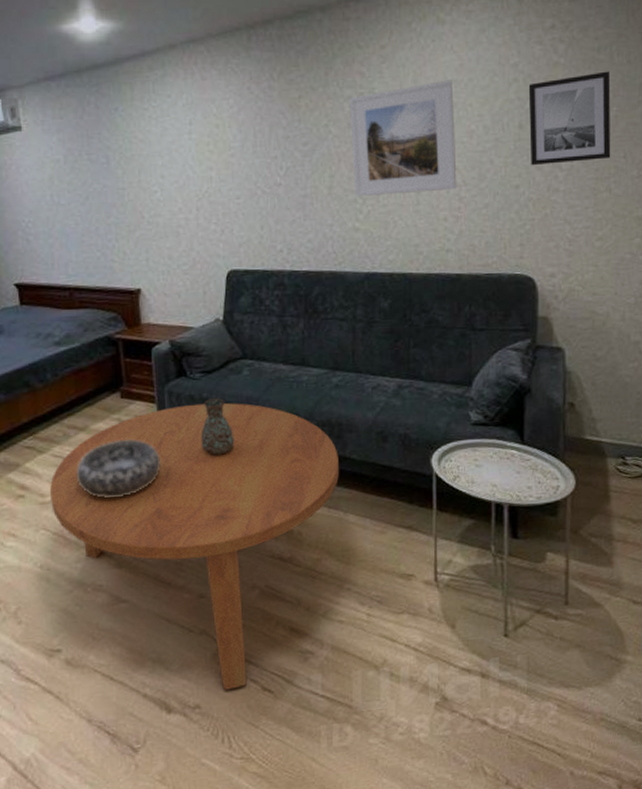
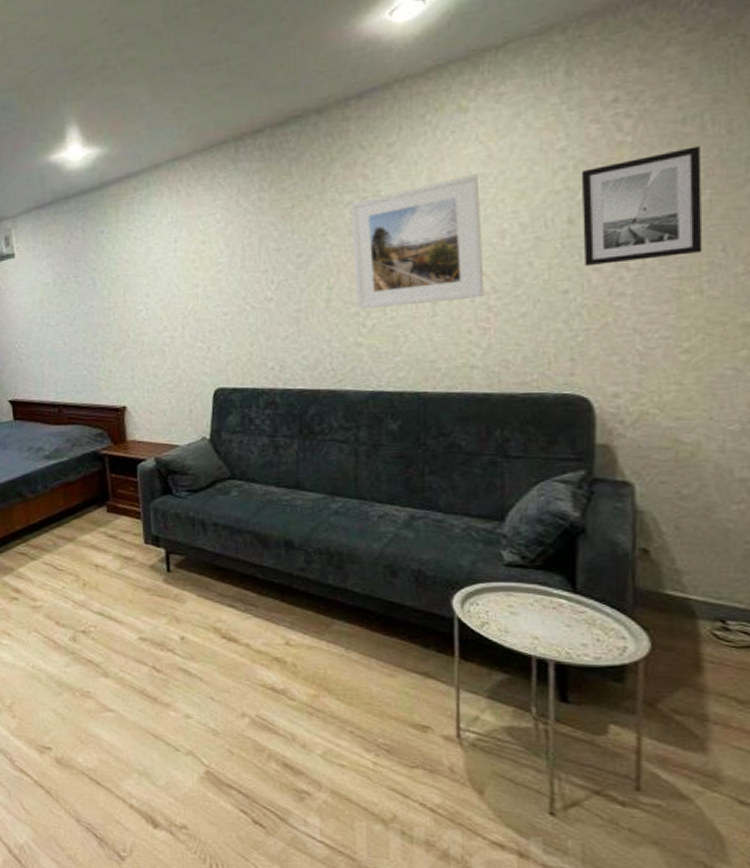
coffee table: present [50,403,340,690] -> none [41,522,340,816]
decorative bowl: present [76,440,161,498] -> none [65,553,146,609]
decorative vase: present [201,398,235,455] -> none [187,518,223,576]

